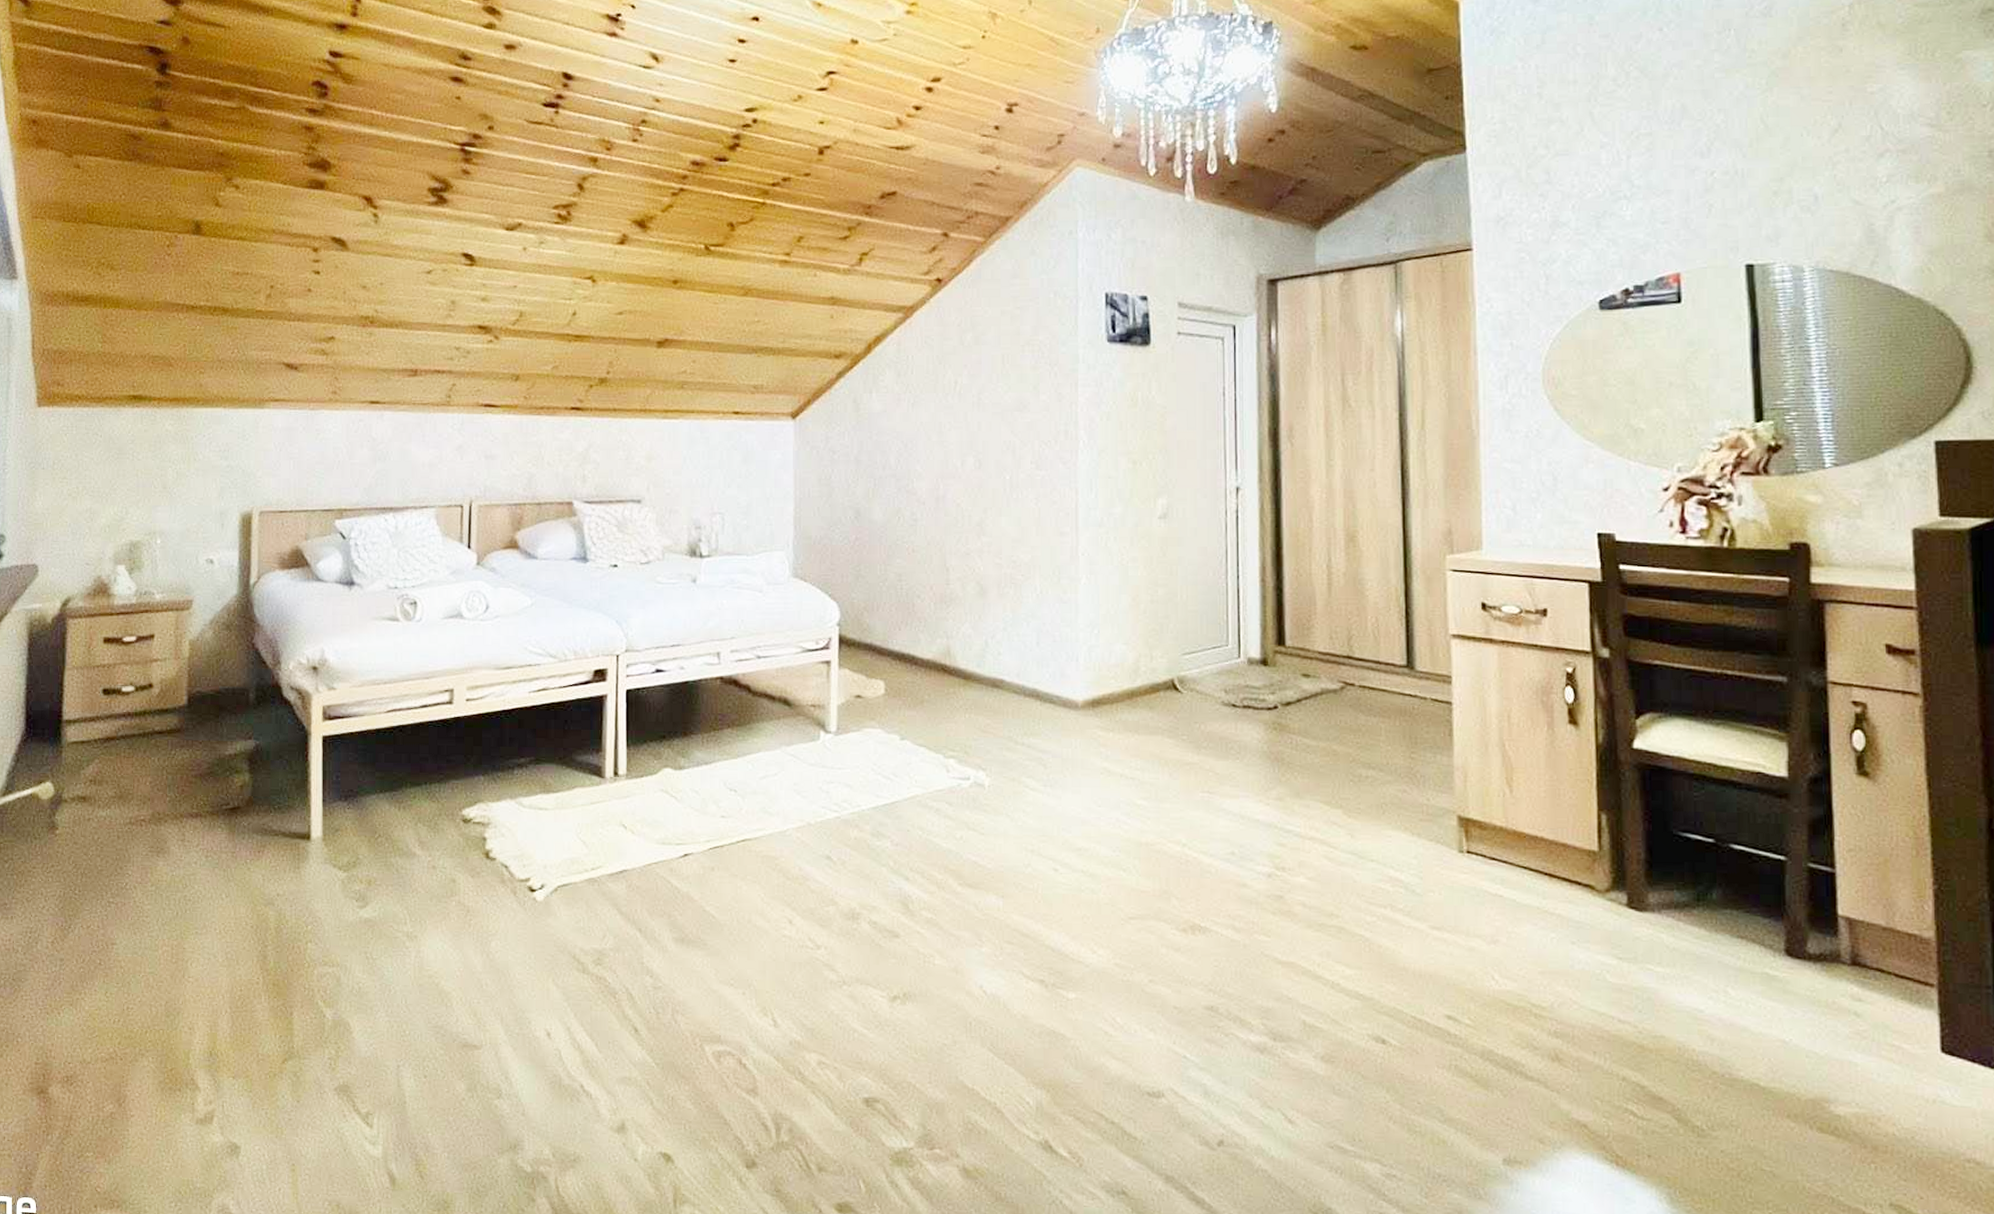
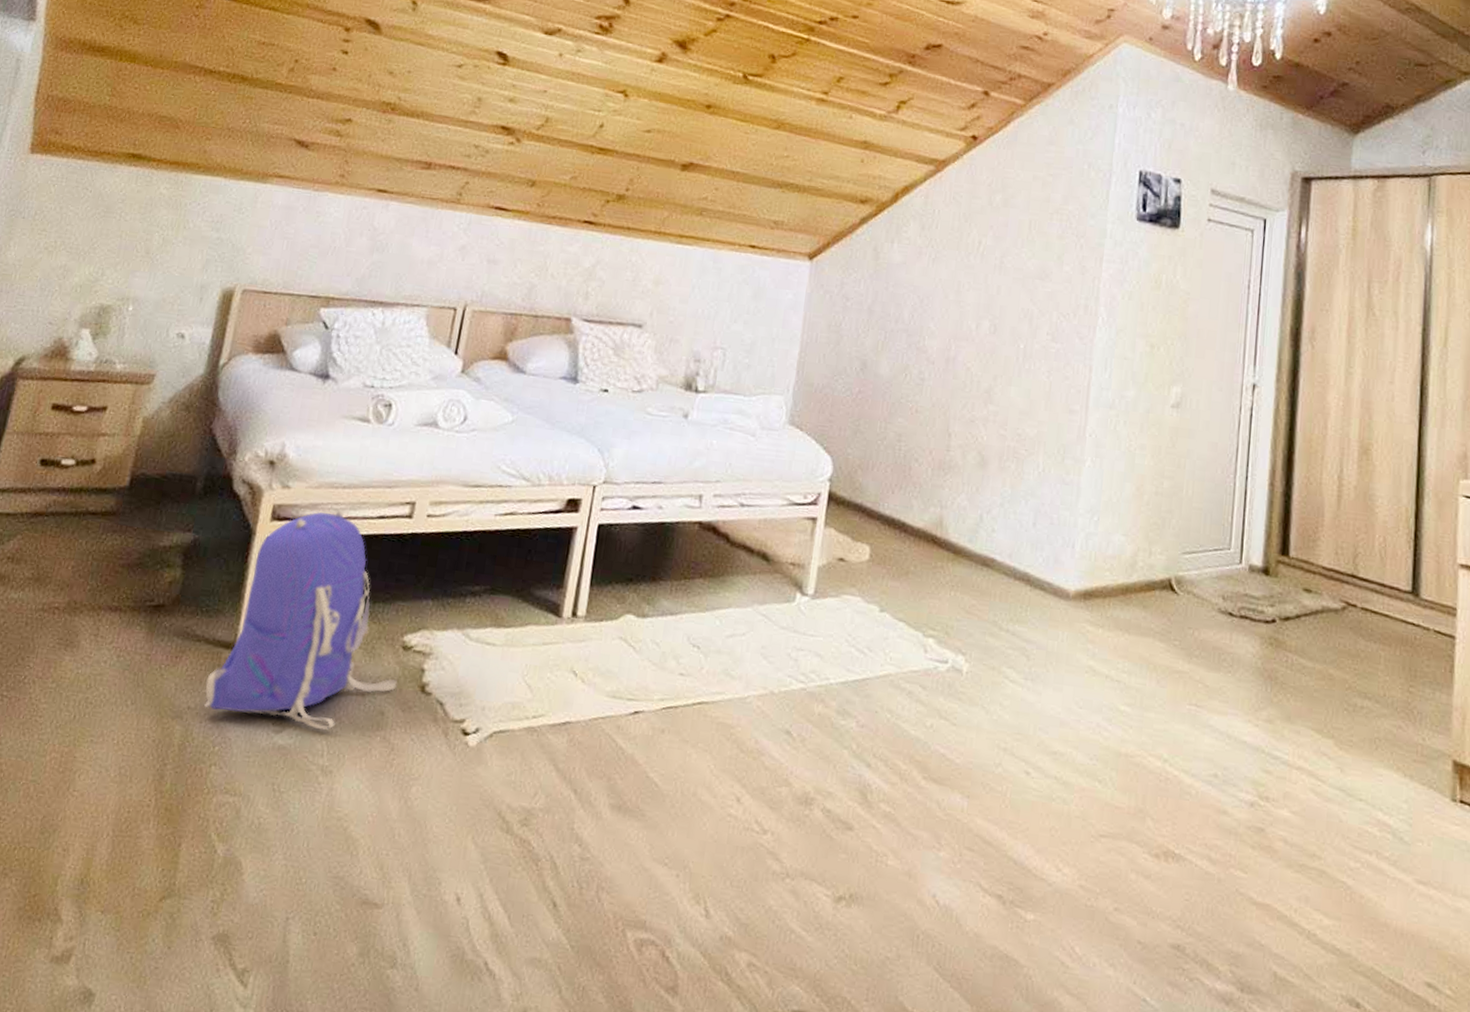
backpack: none [290,704,463,902] -> present [204,510,398,731]

